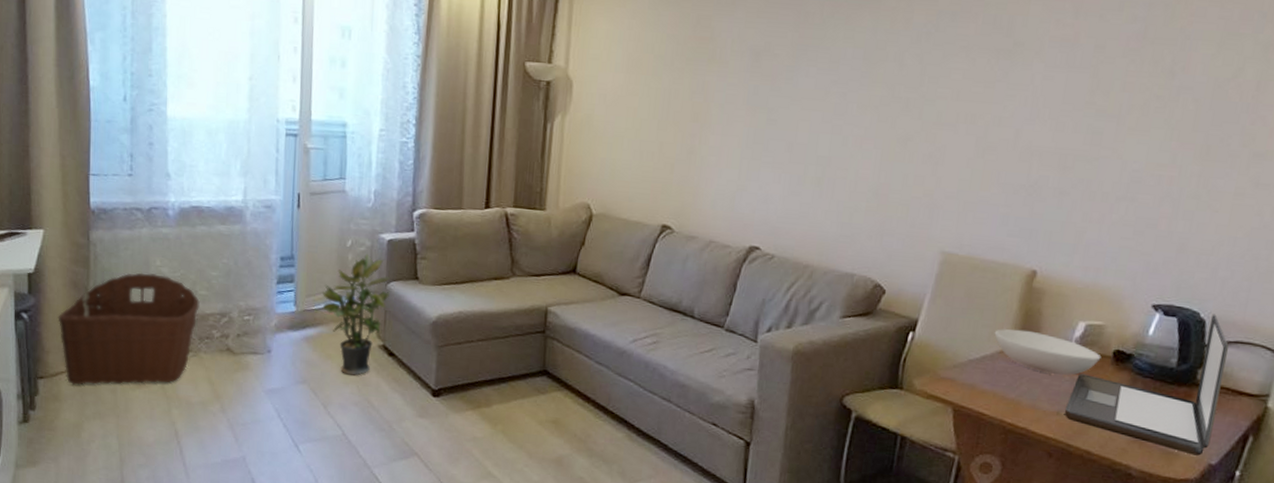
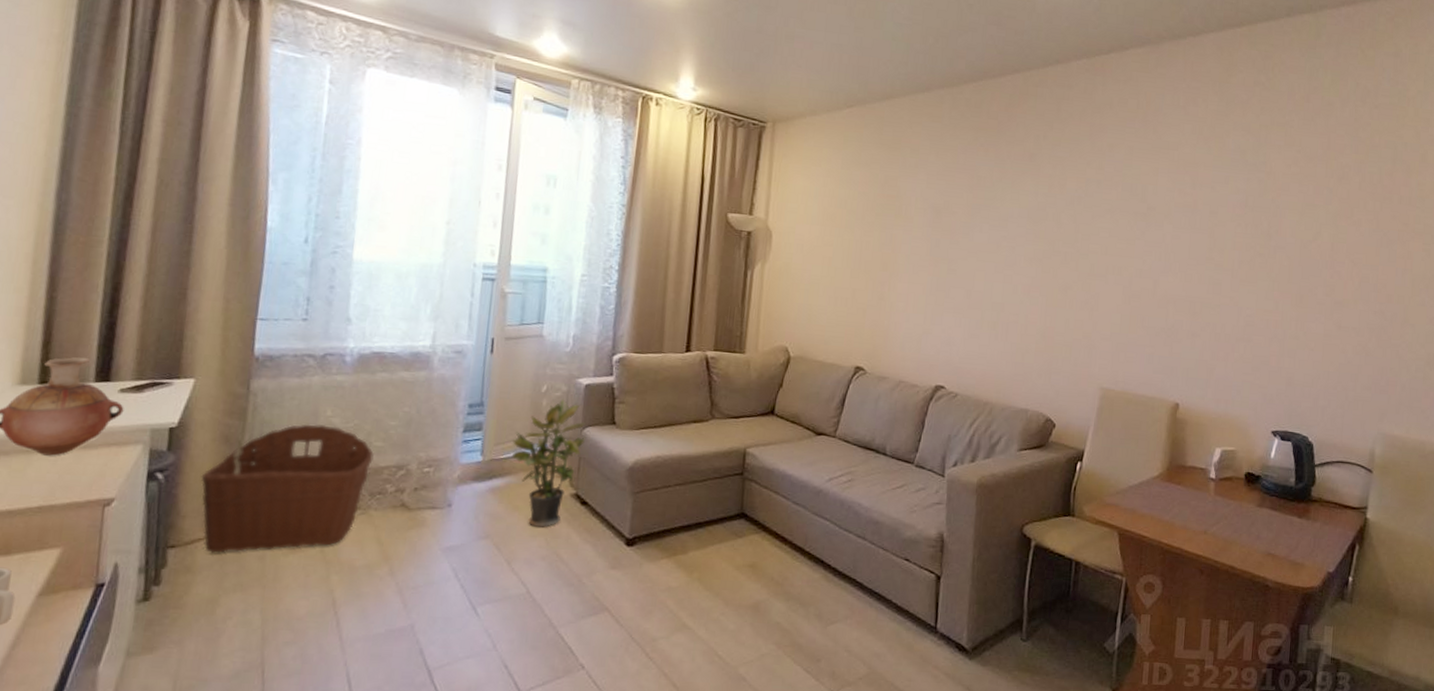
bowl: present [994,329,1102,375] -> none [1148,456,1236,497]
laptop: present [1065,314,1229,457] -> none [1211,438,1332,566]

